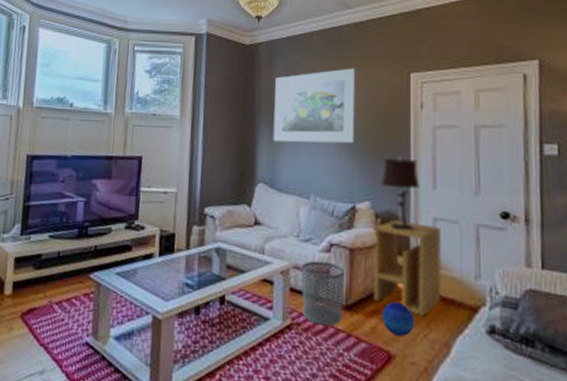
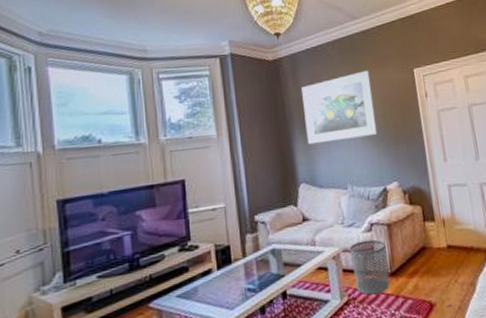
side table: present [373,220,442,316] -> none [403,191,463,267]
table lamp: present [381,156,419,231] -> none [403,139,436,201]
decorative ball: present [381,301,415,336] -> none [420,259,447,287]

